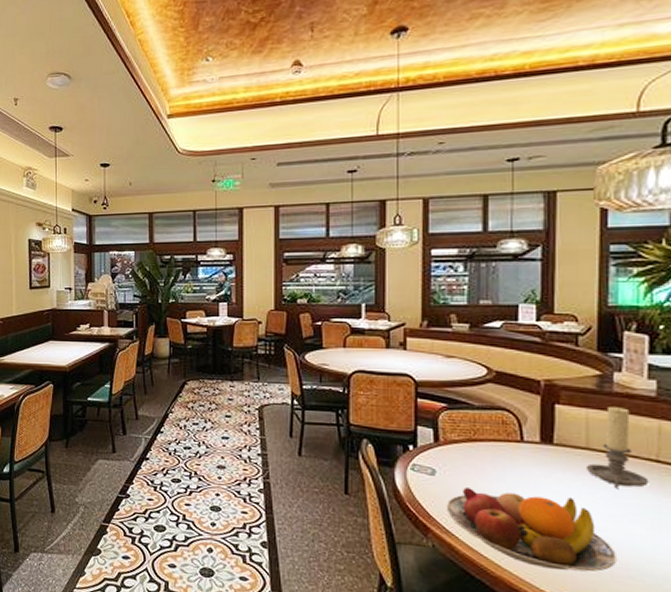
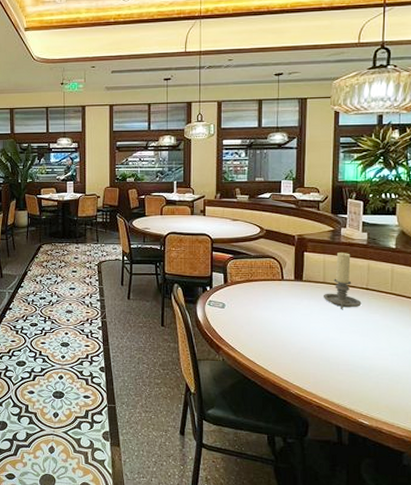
fruit bowl: present [446,486,618,572] -> none [232,315,342,370]

